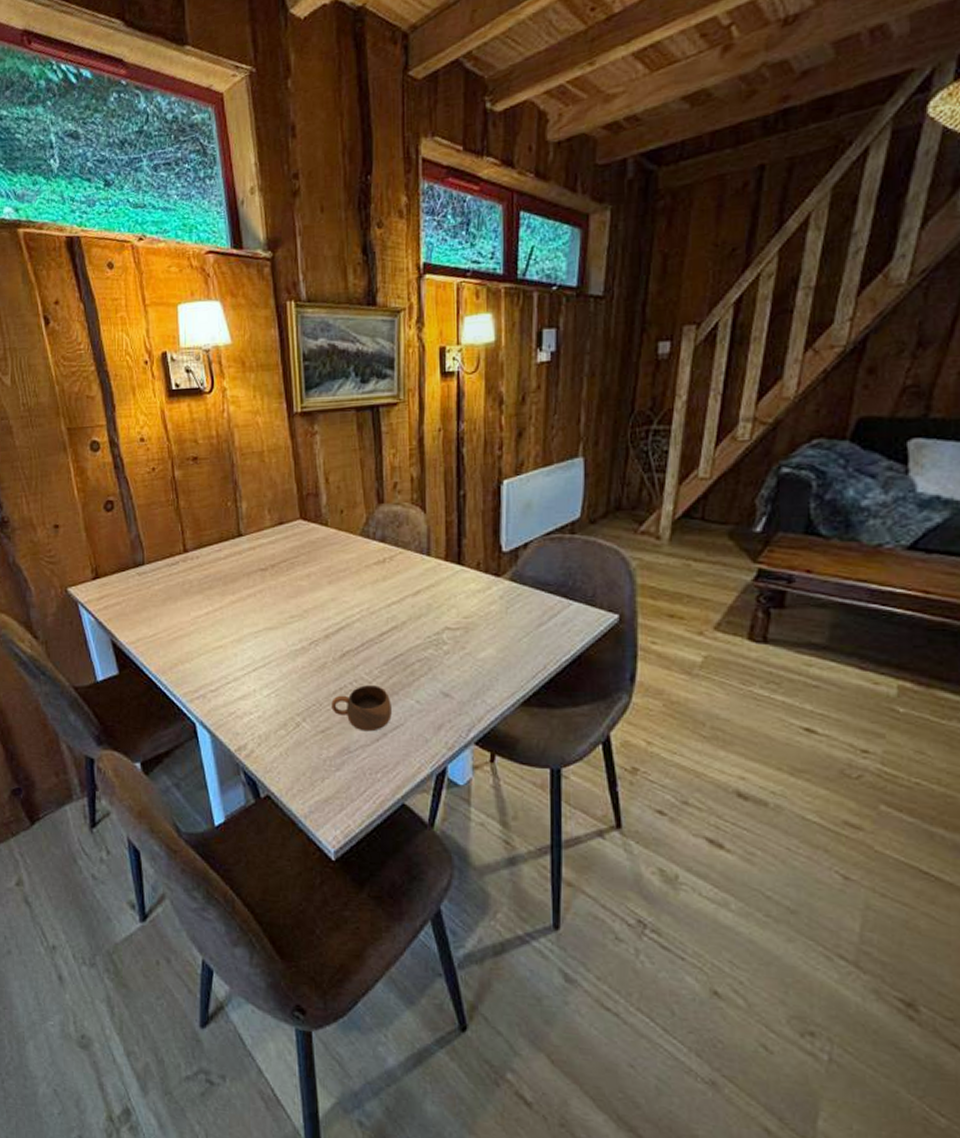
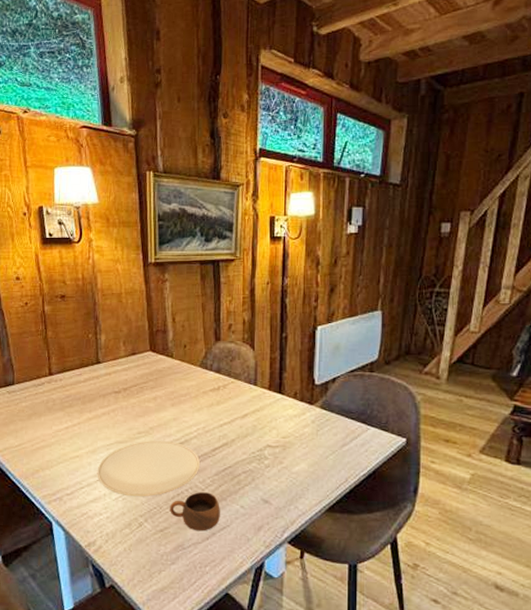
plate: none [244,625,366,693] -> present [97,440,201,497]

